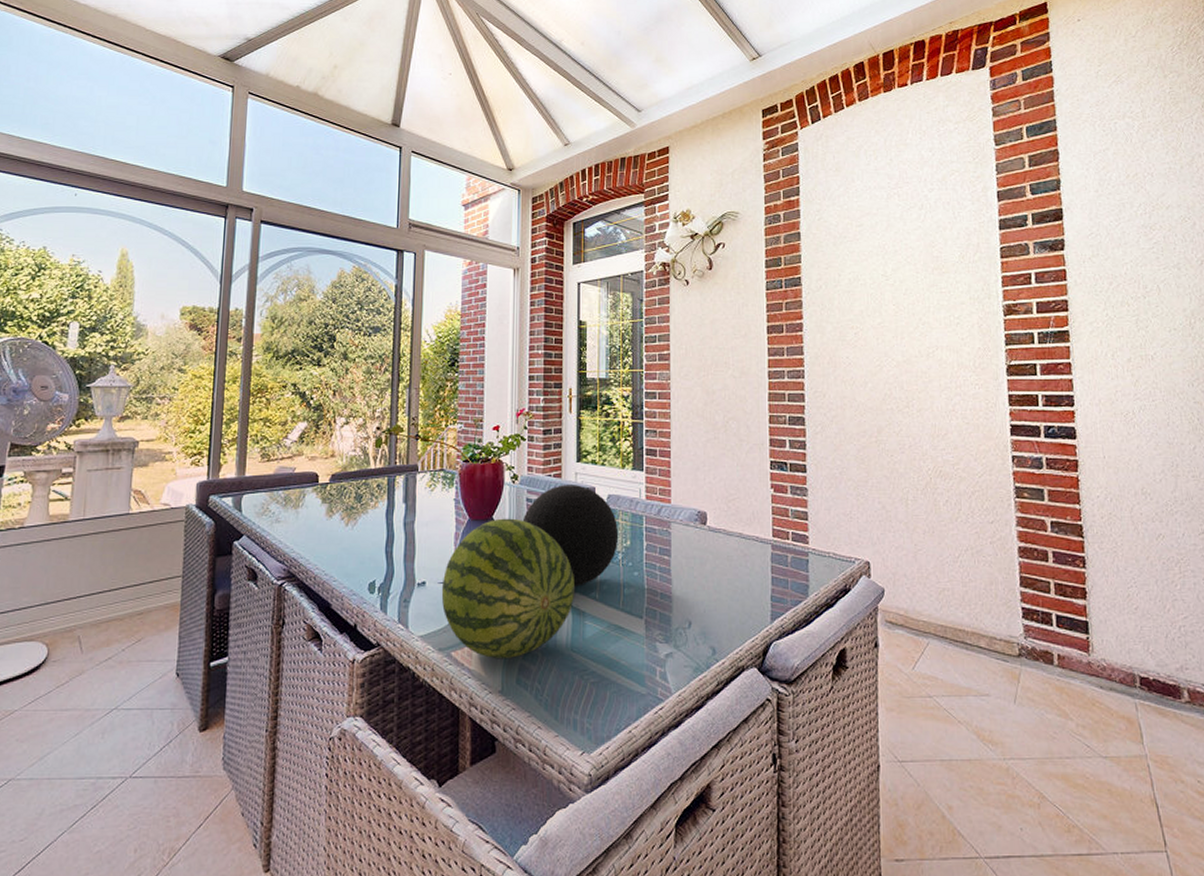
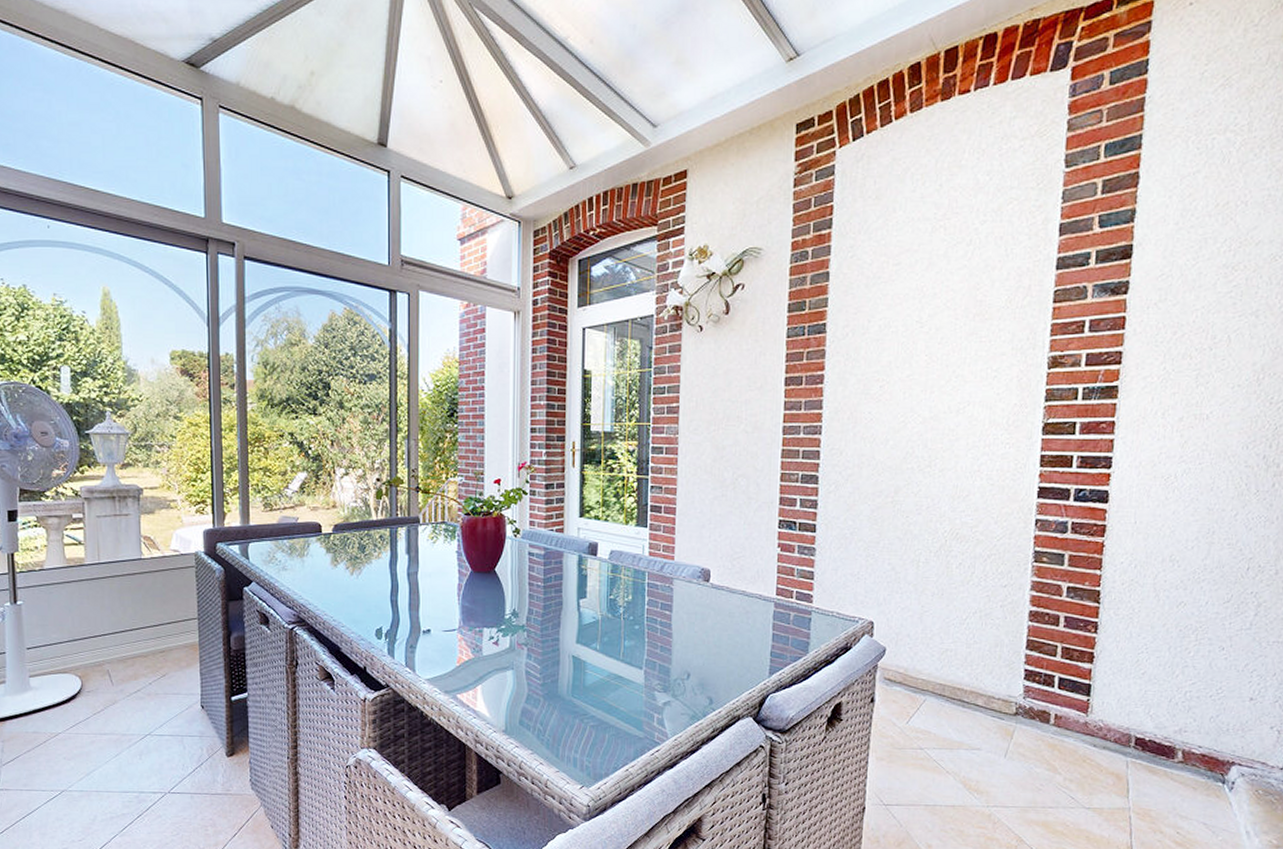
fruit: present [441,518,574,658] -> none [446,571,576,702]
decorative orb: present [522,485,619,587] -> none [524,539,621,638]

